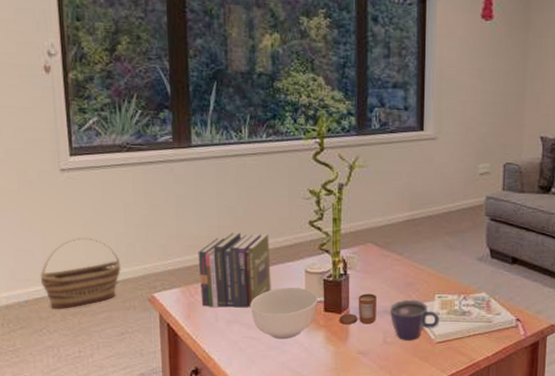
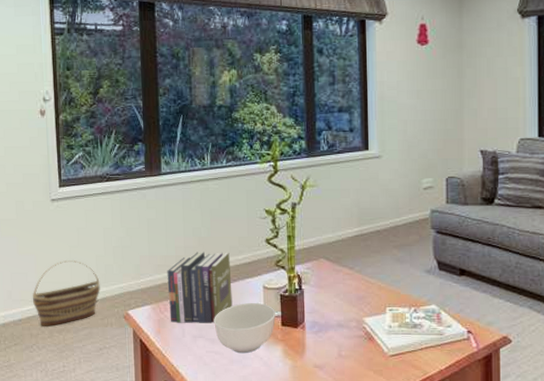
candle: present [339,293,377,325] -> none [296,307,331,339]
cup: present [389,299,440,341] -> none [342,313,392,354]

